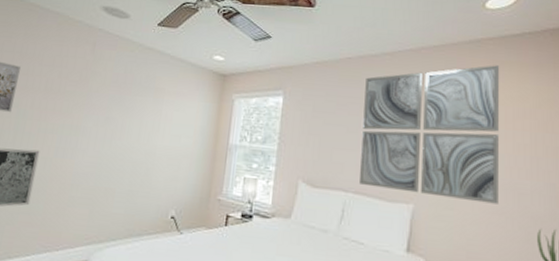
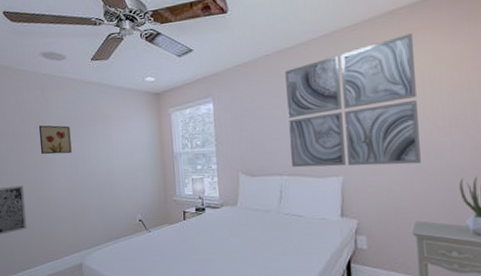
wall art: none [72,84,115,122] -> present [38,125,72,155]

